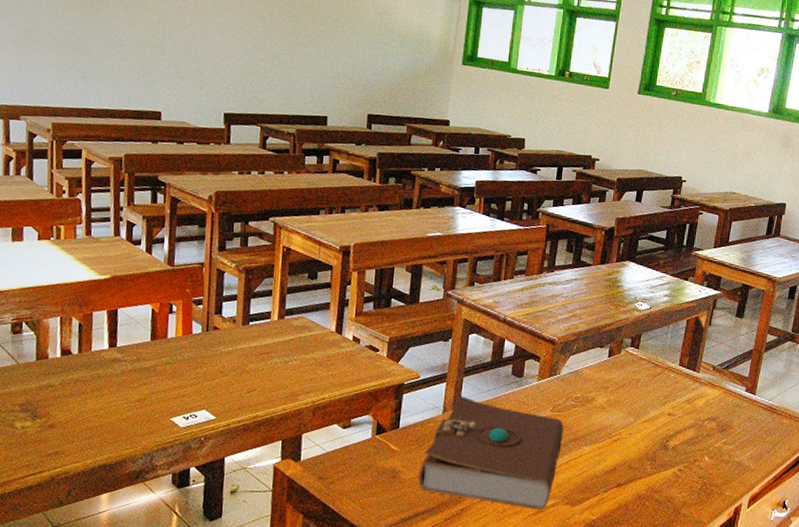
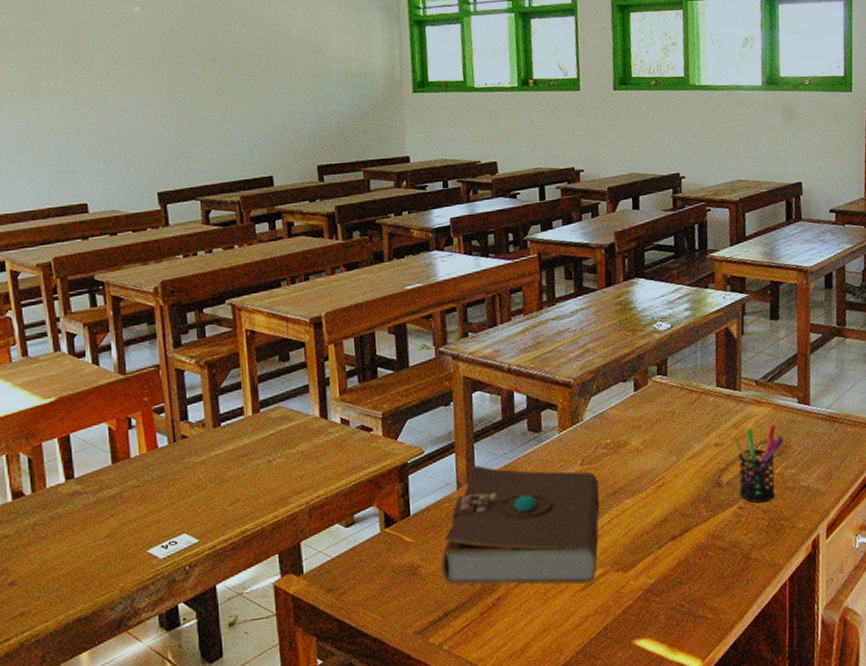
pen holder: none [681,405,727,470] -> present [730,424,784,503]

